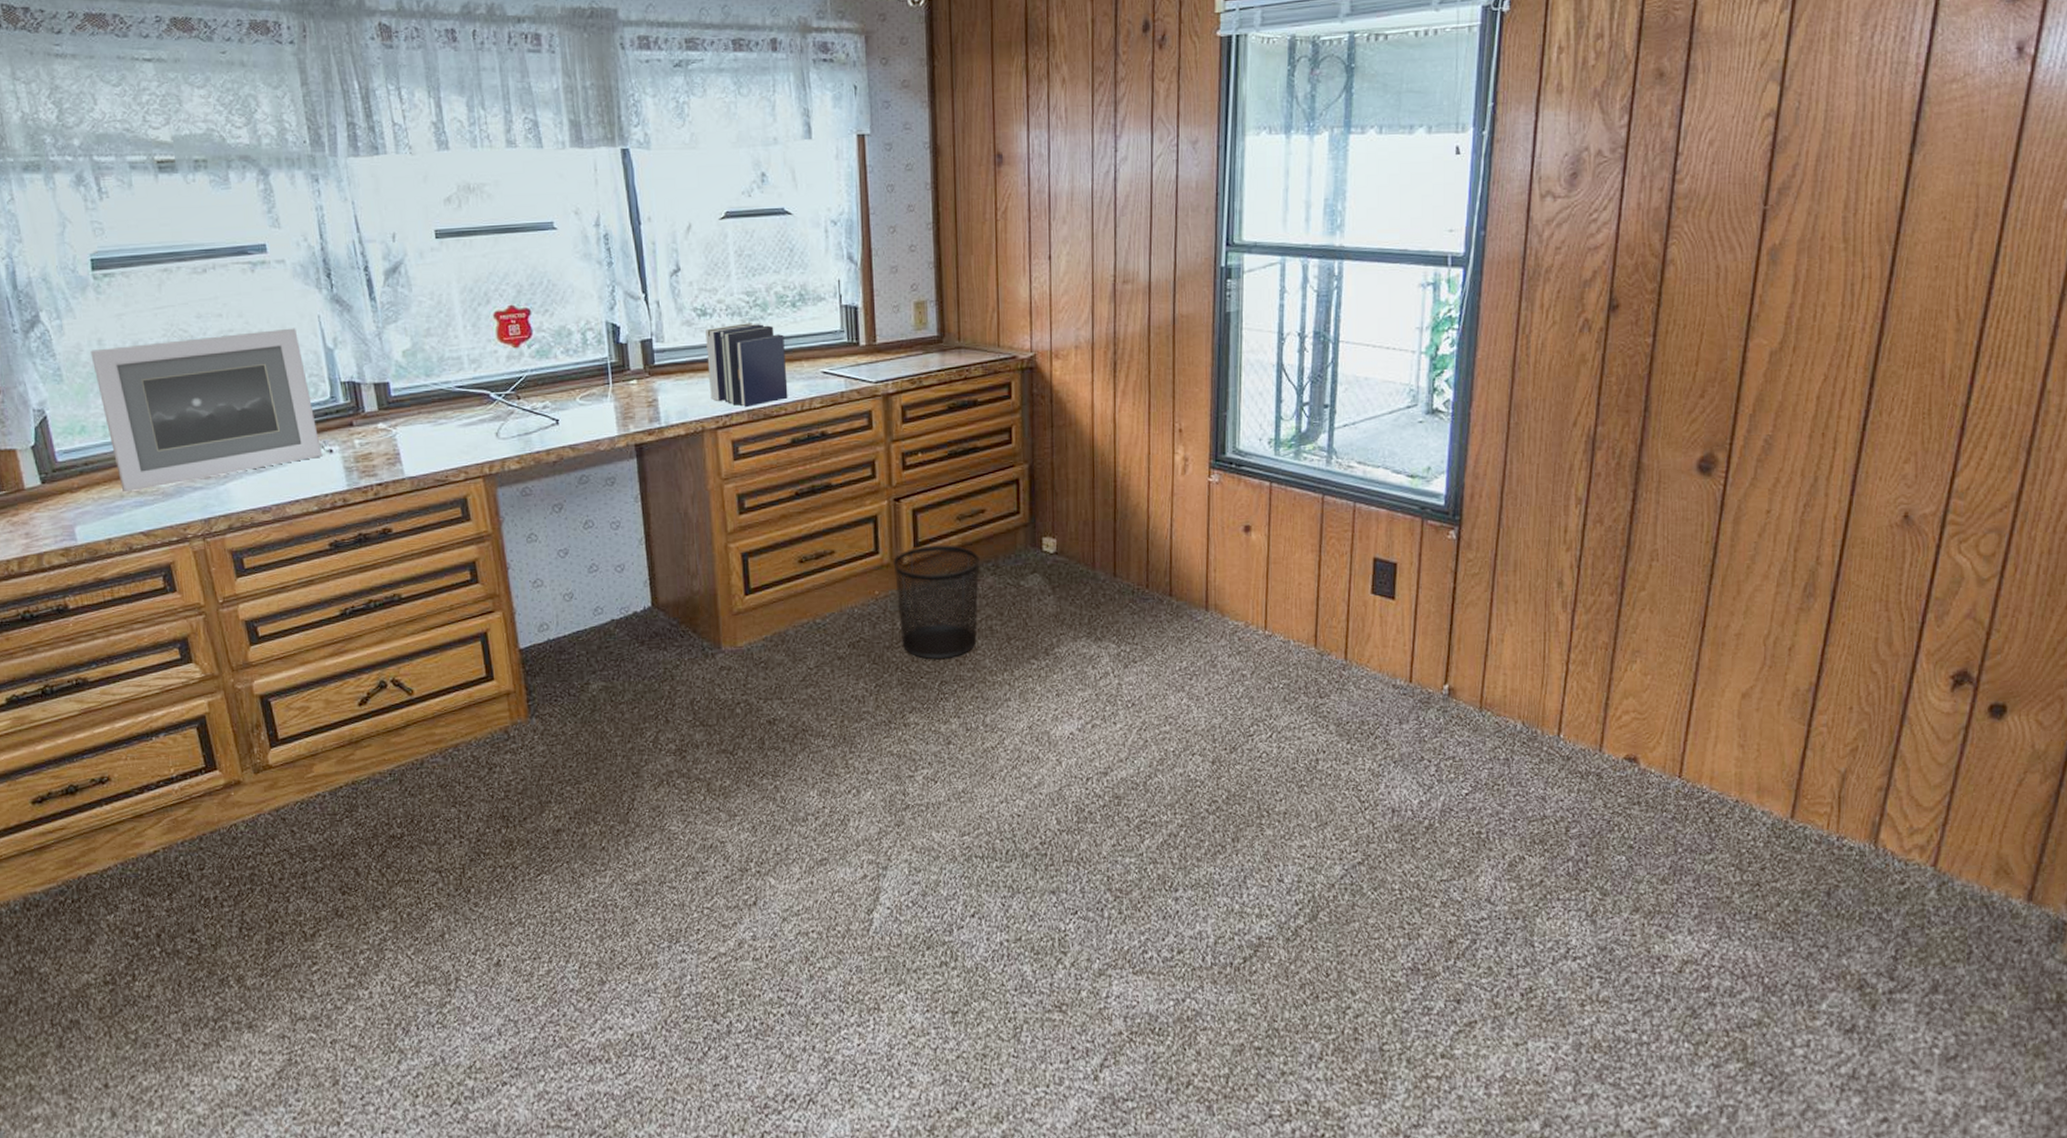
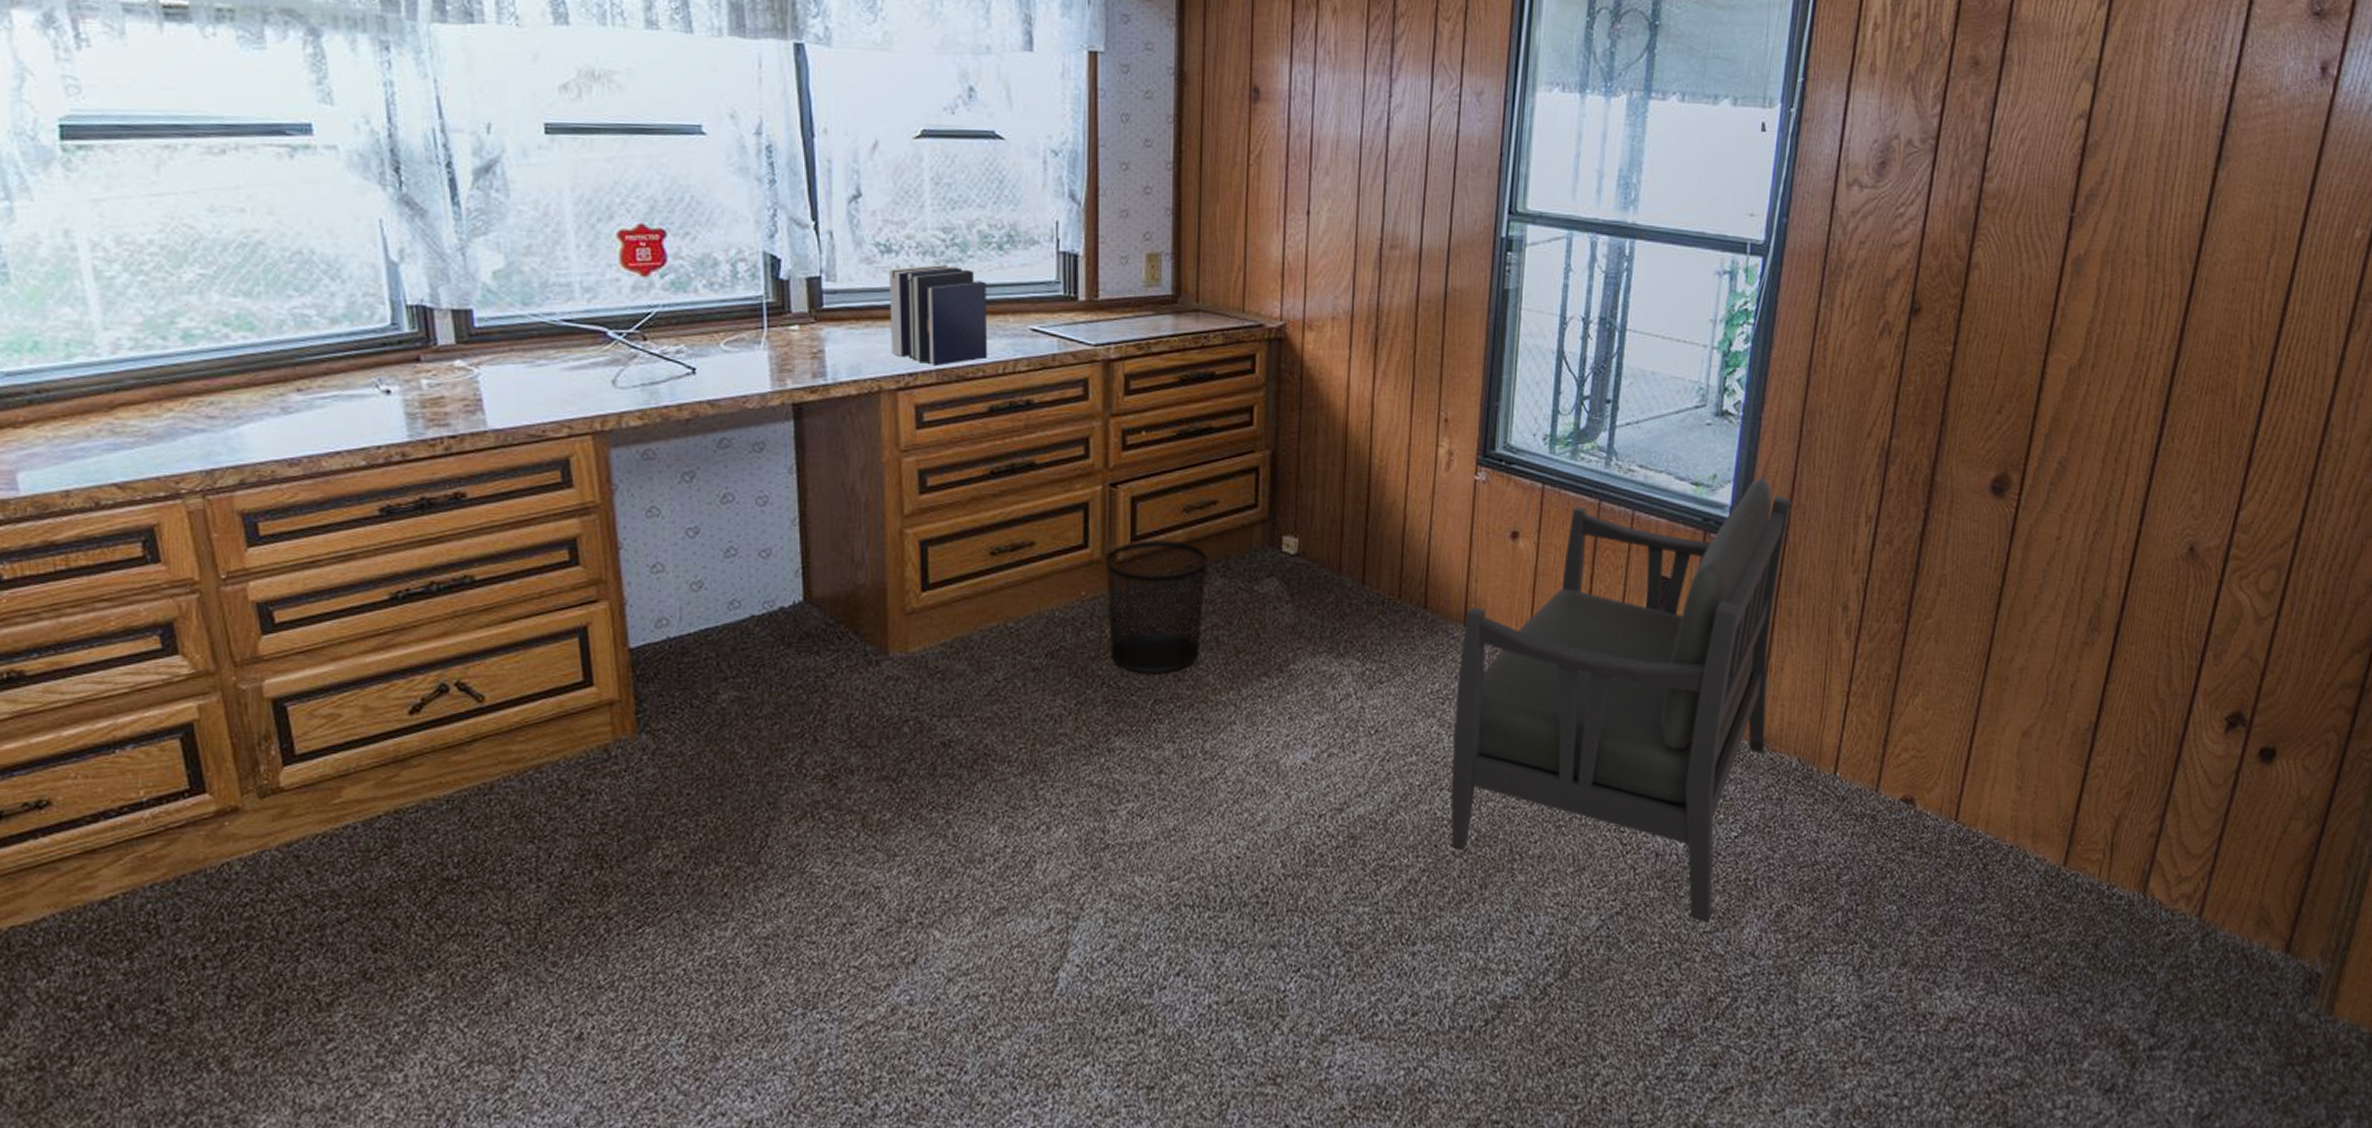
picture frame: present [90,328,323,493] -> none [52,233,376,431]
armchair: none [1201,467,1504,872] -> present [1450,477,1793,922]

